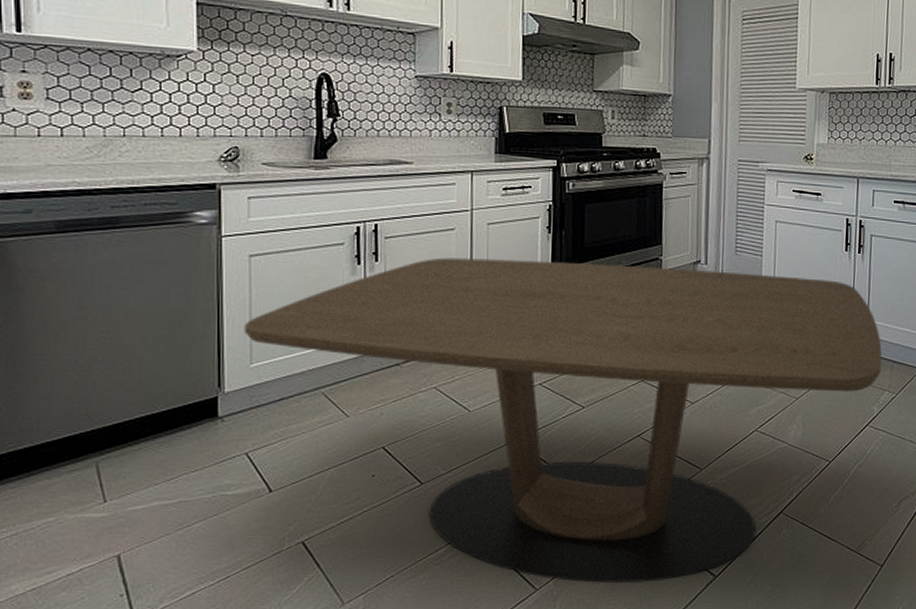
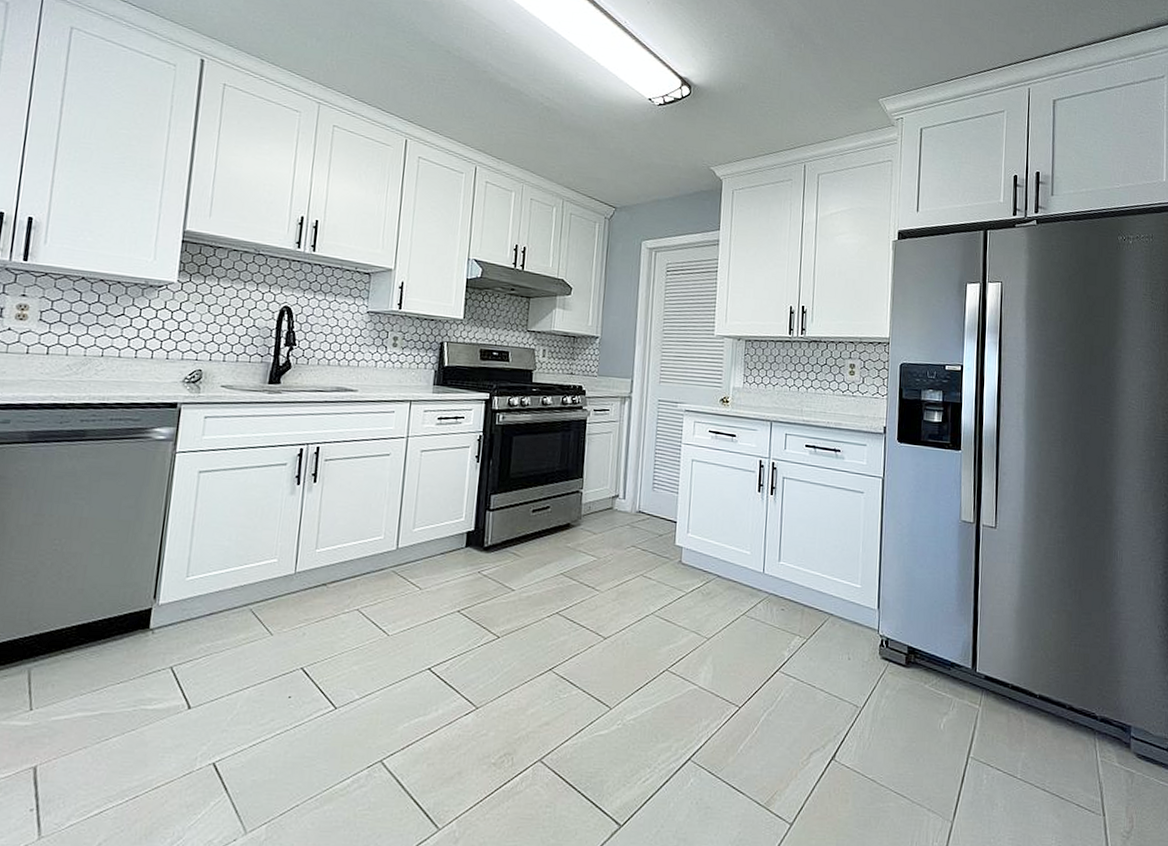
dining table: present [244,257,882,583] -> none [184,481,793,828]

